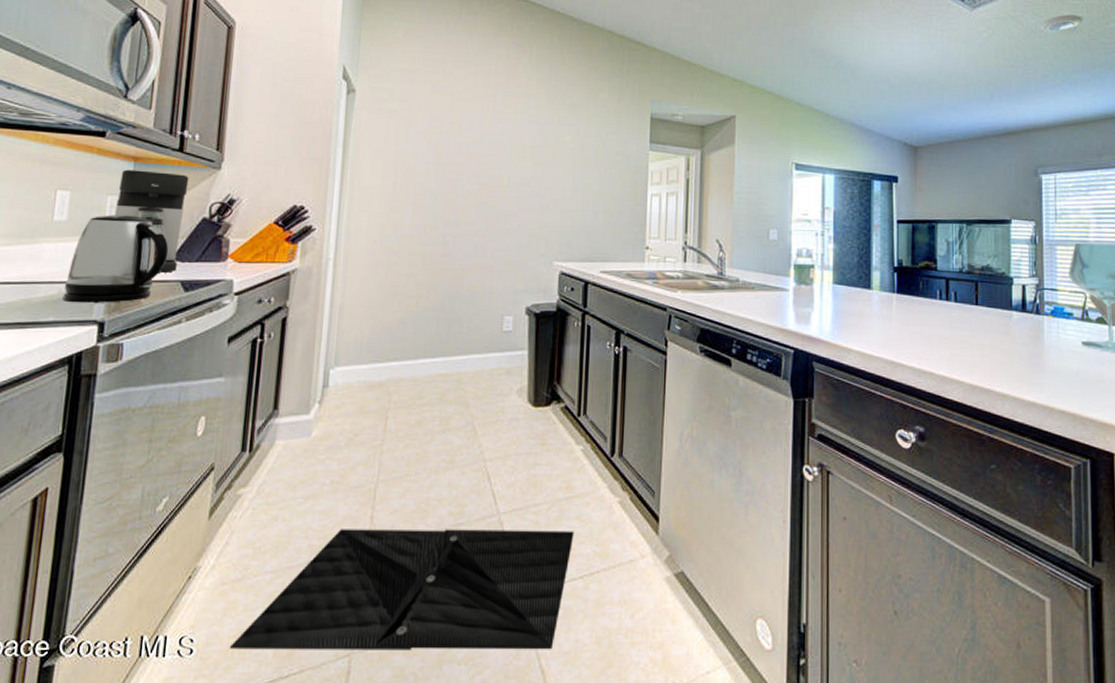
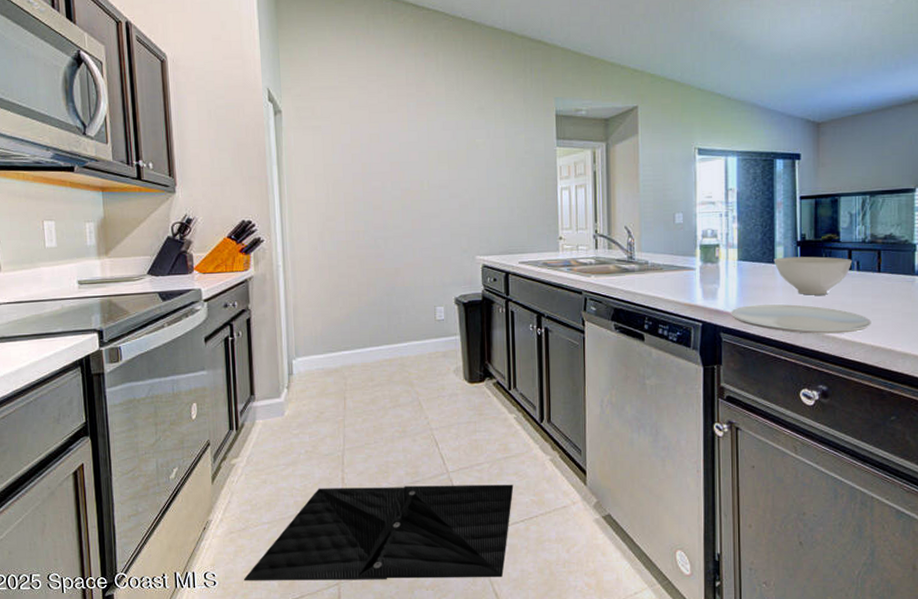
kettle: present [62,215,169,304] -> none [65,239,144,316]
coffee maker: present [115,169,189,273] -> none [93,198,153,286]
plate: none [824,333,970,369] -> present [731,304,871,334]
bowl: none [870,283,950,326] -> present [773,256,853,295]

